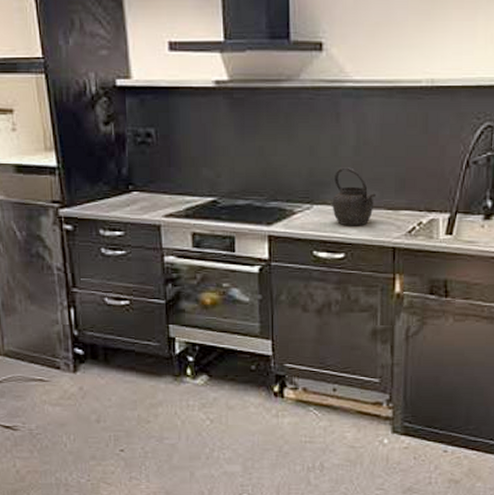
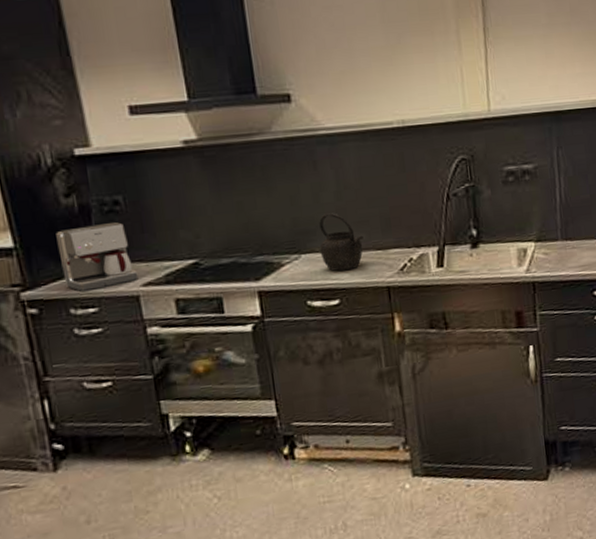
coffee maker: none [93,154,161,216] -> present [56,222,138,292]

